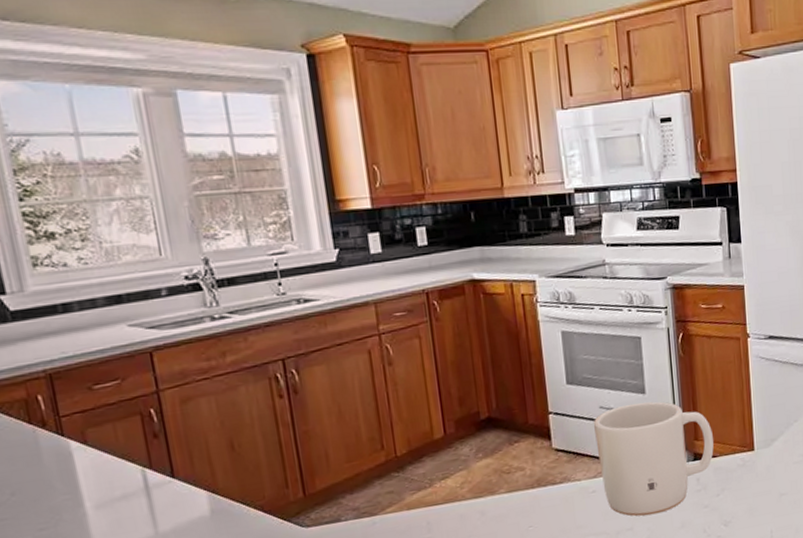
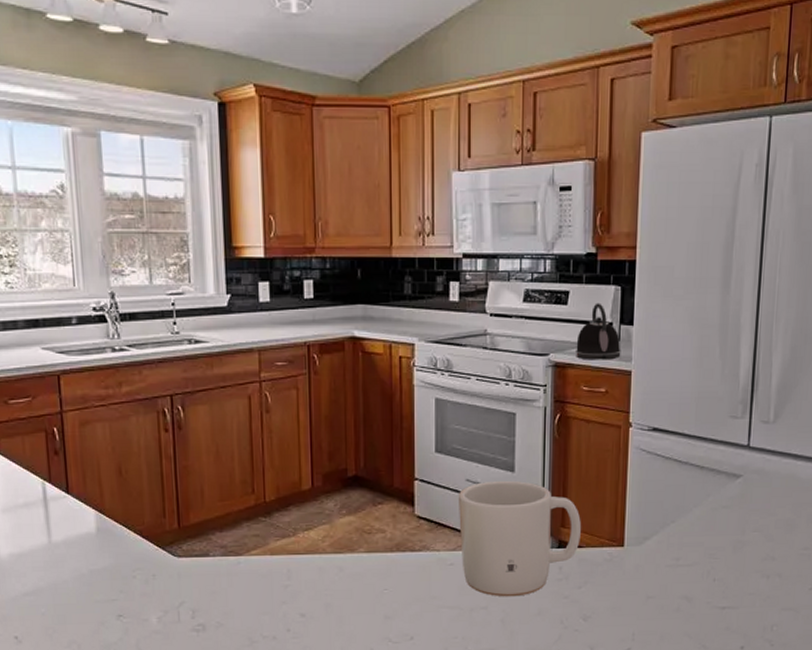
kettle: none [690,224,733,280] -> present [576,303,621,360]

